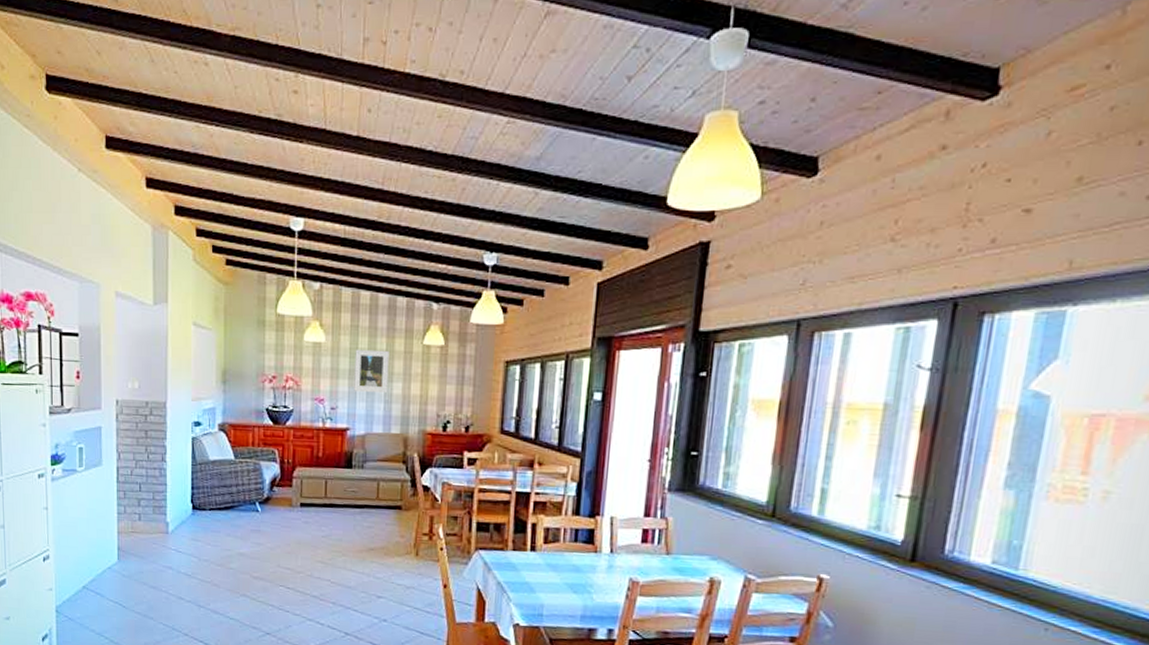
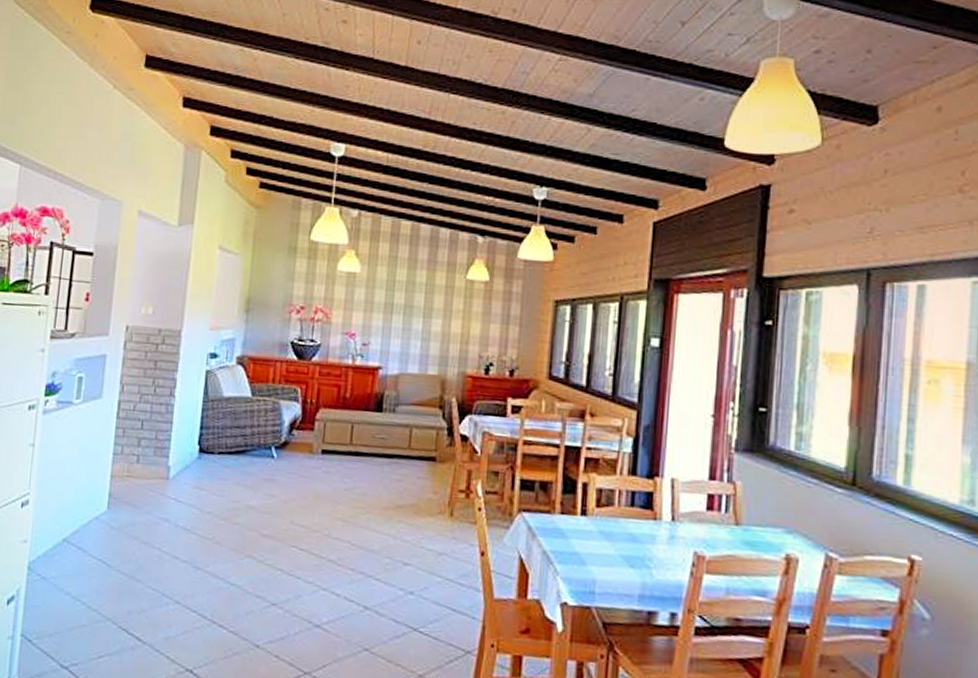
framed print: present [354,349,389,394] -> none [389,281,429,331]

